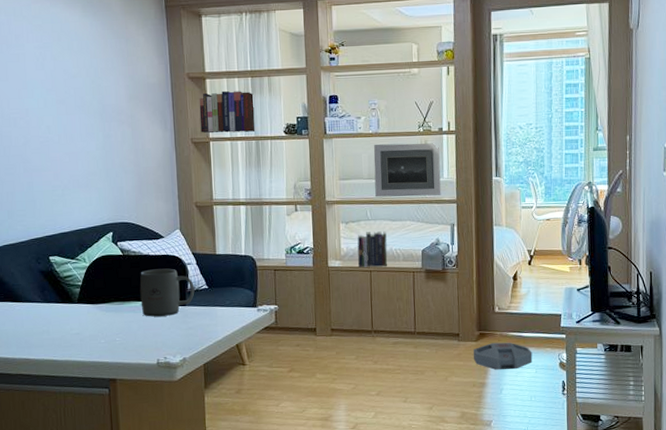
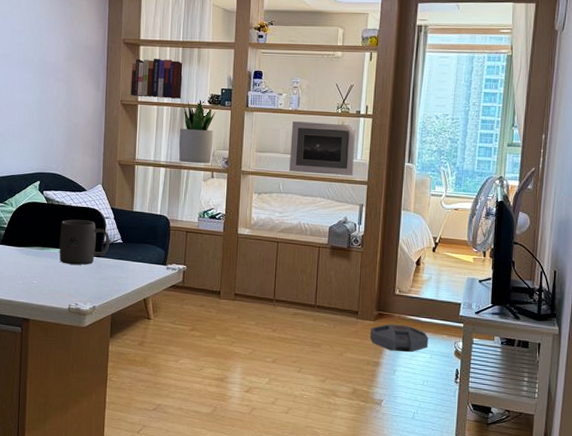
planter: none [256,130,294,198] -> present [178,99,216,164]
books: present [357,231,388,268] -> none [266,204,297,240]

